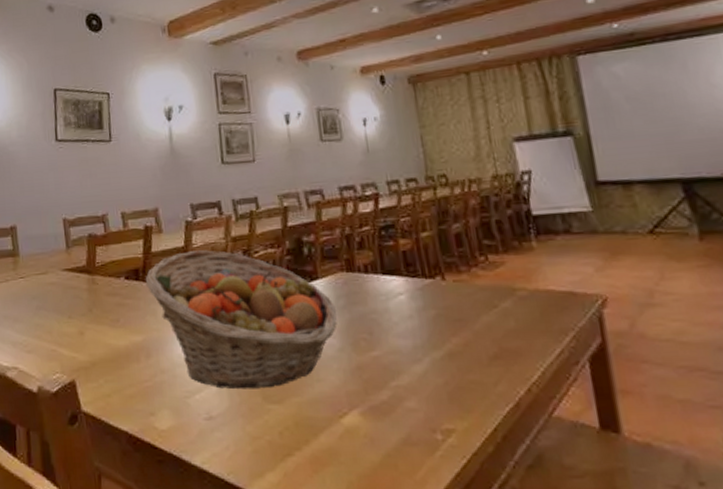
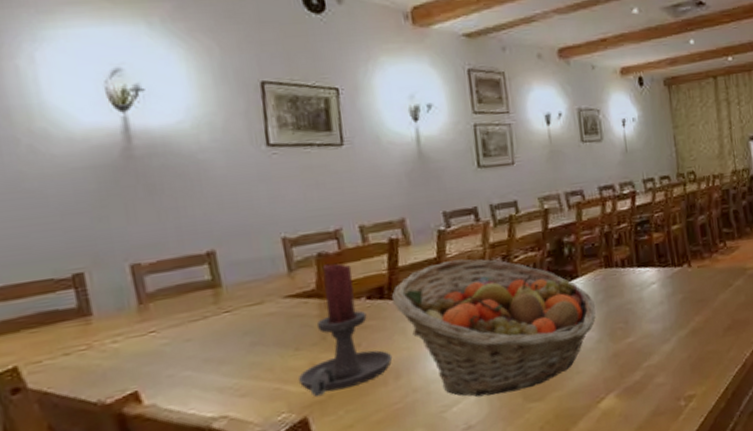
candle holder: none [69,244,145,363] -> present [298,263,393,398]

